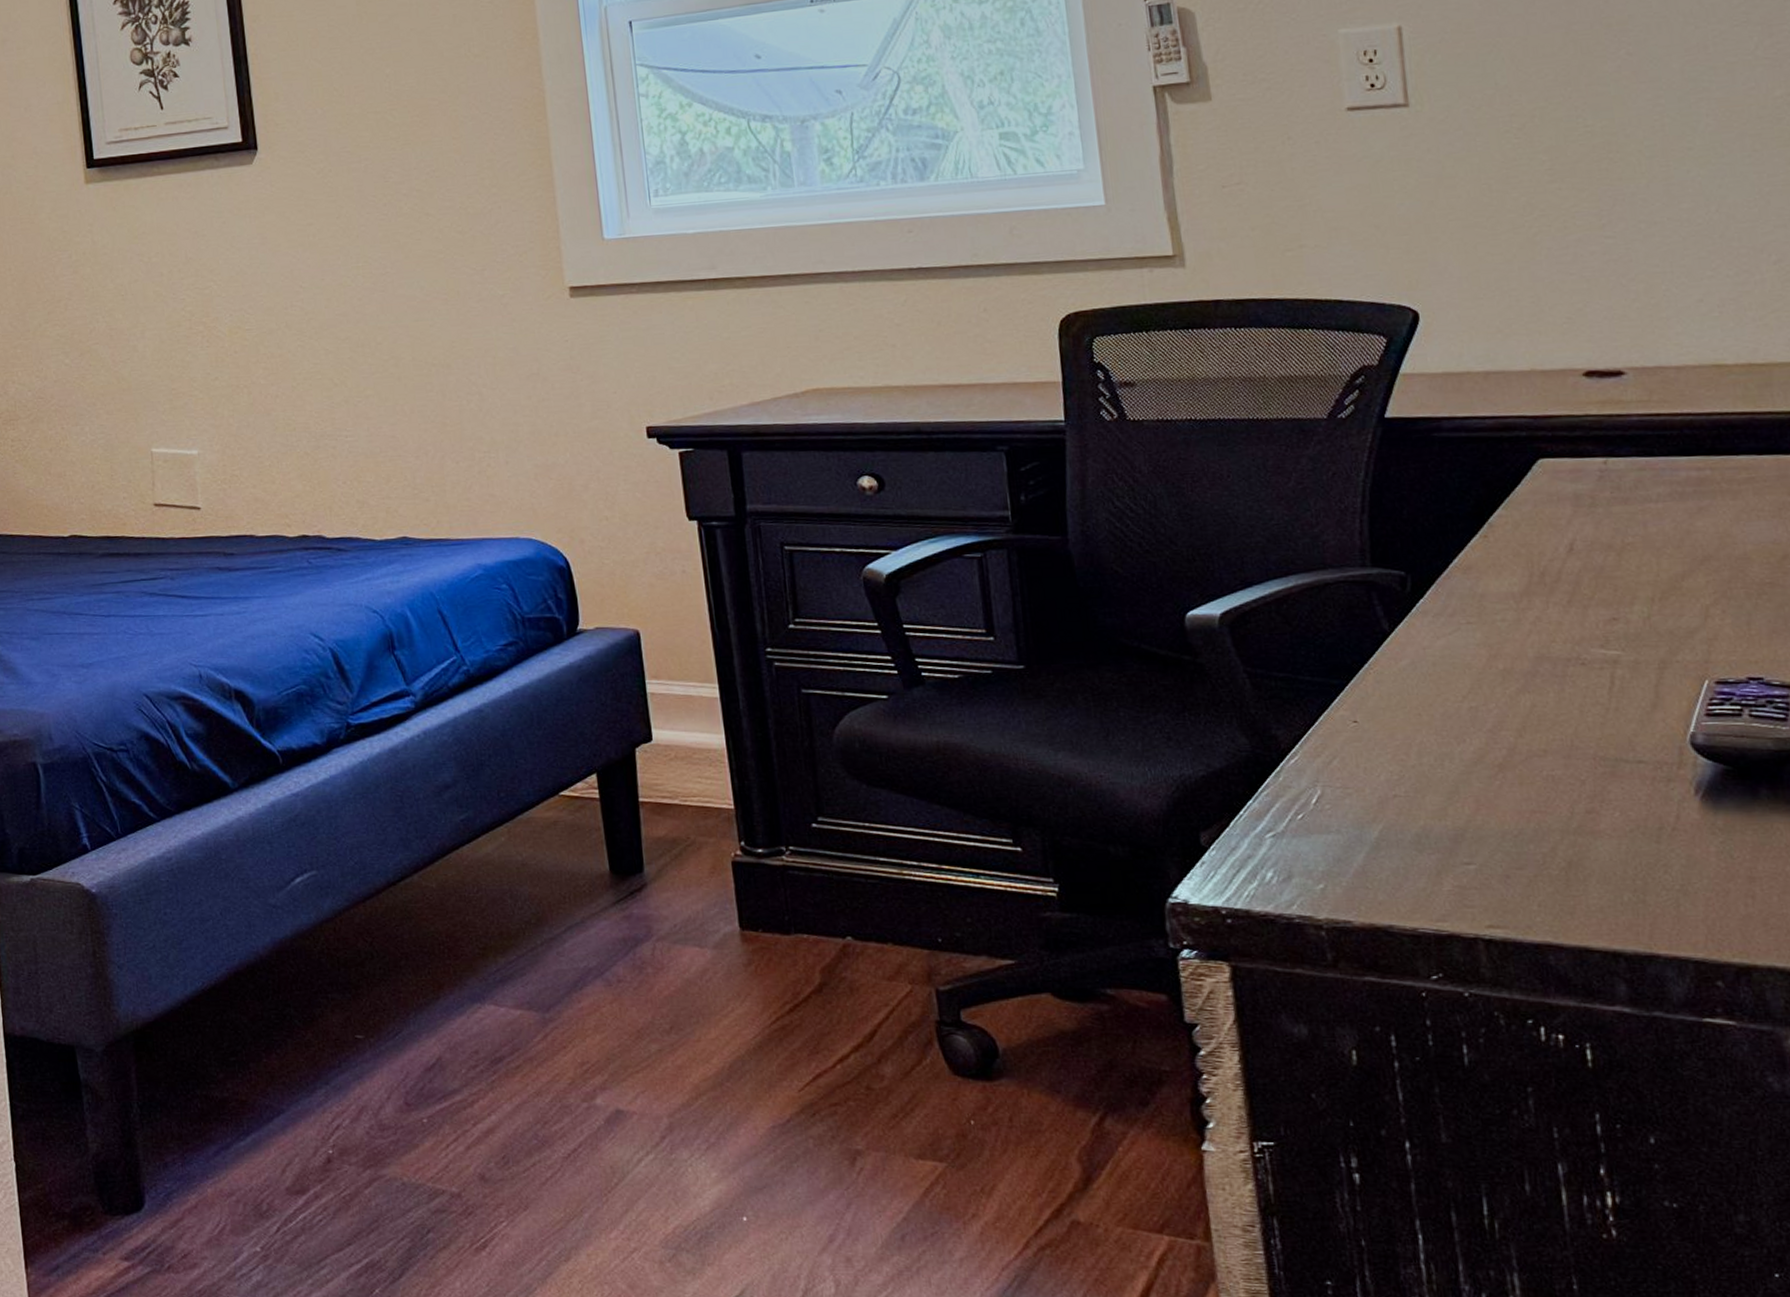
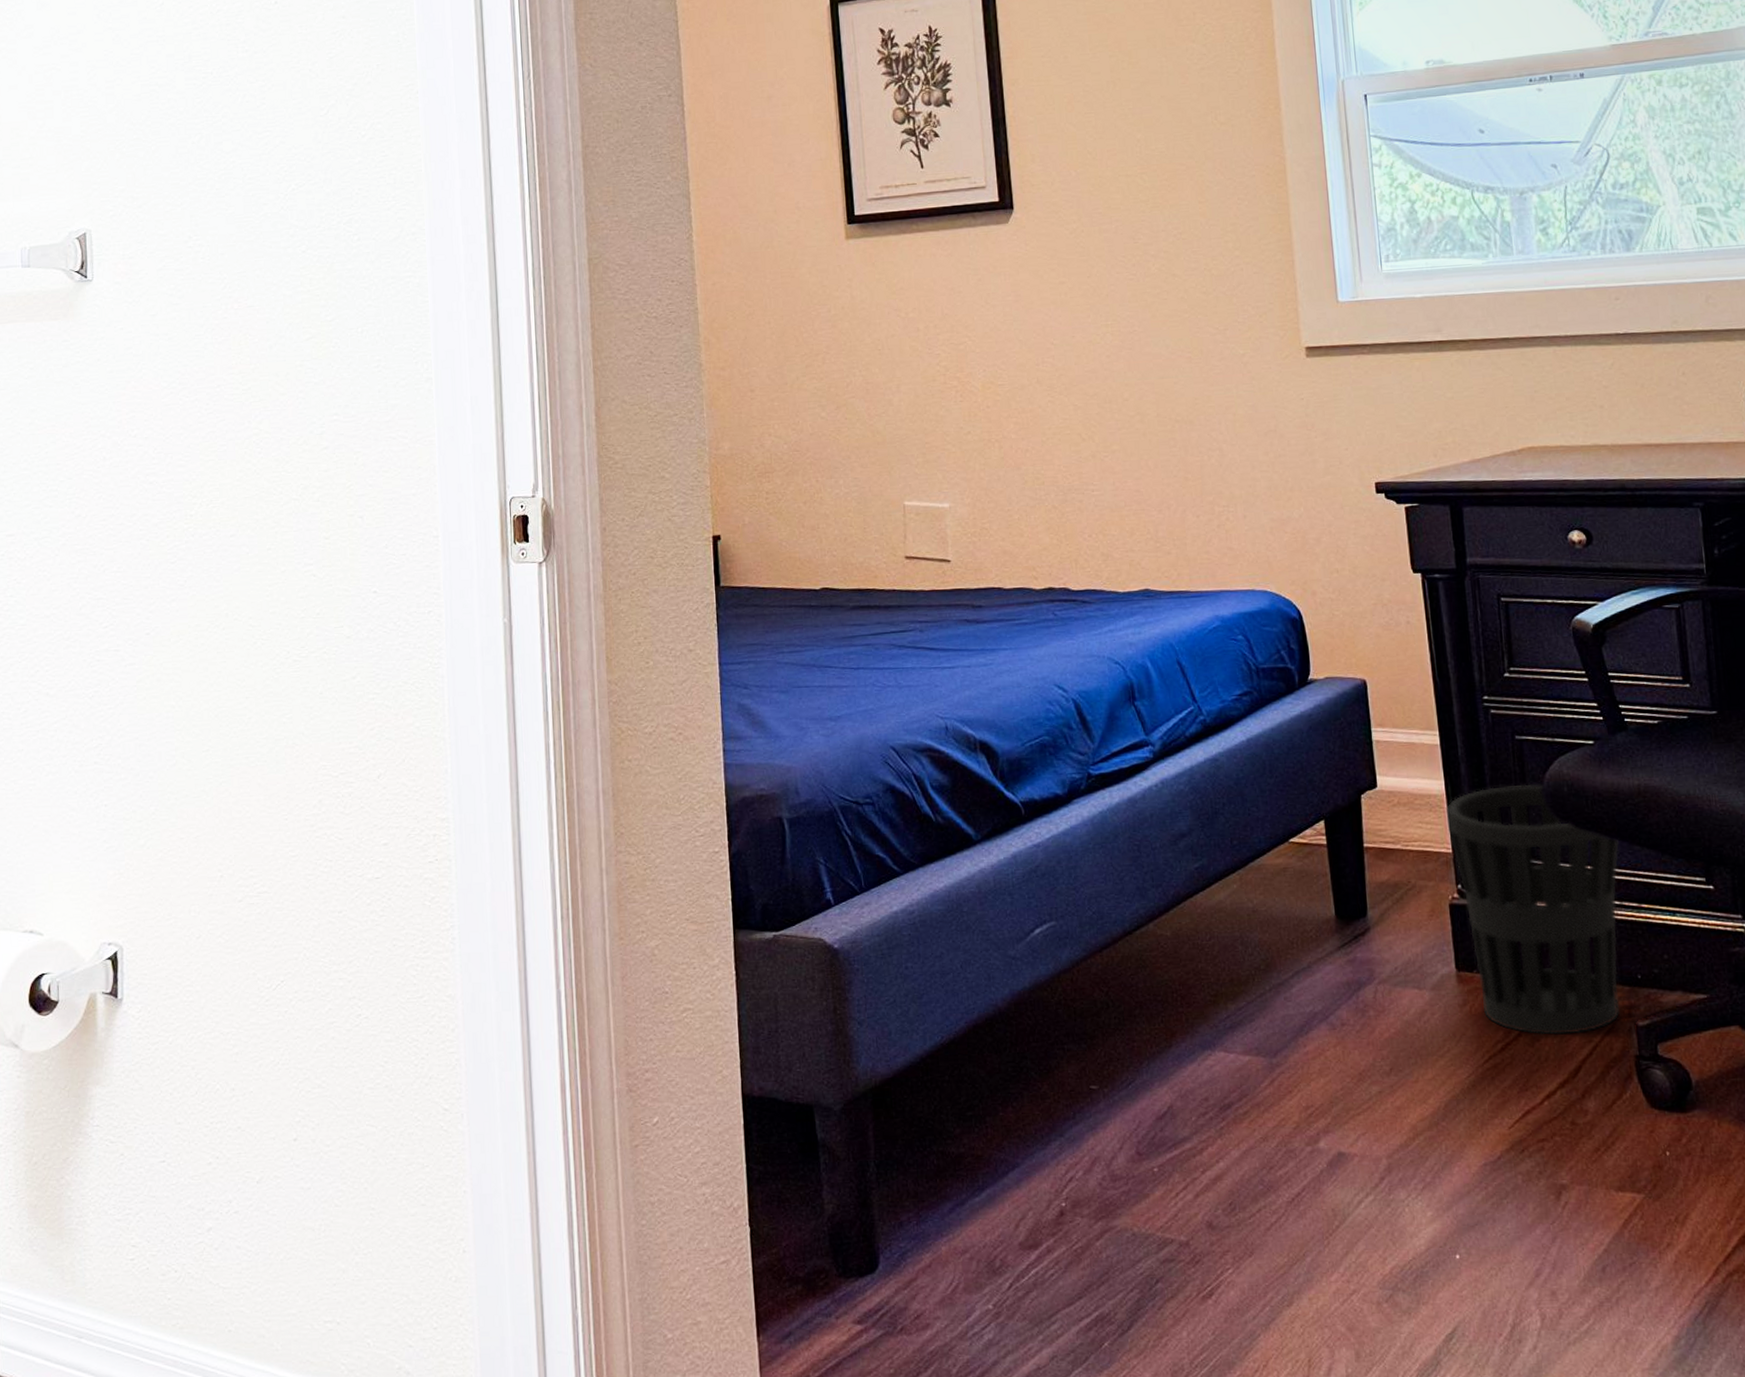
wastebasket: none [726,739,918,998] -> present [1445,784,1620,1035]

